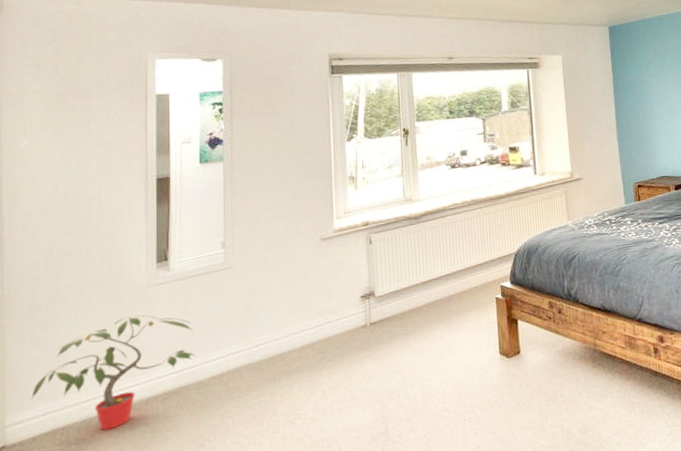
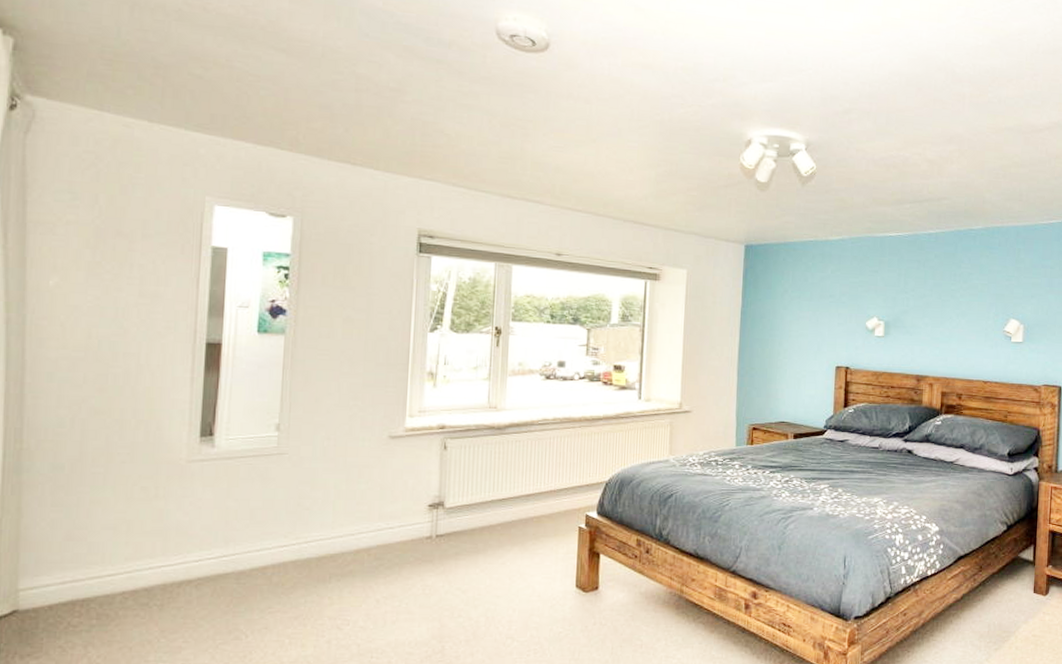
potted plant: present [31,314,197,431] -> none [49,491,239,608]

